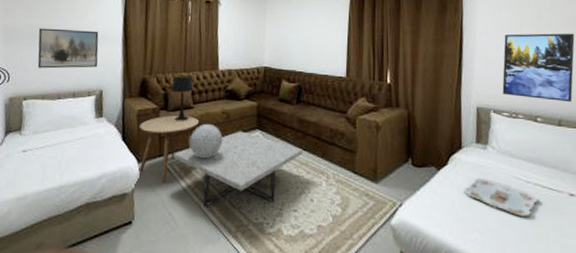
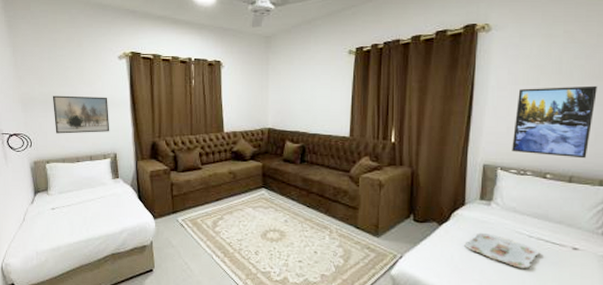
side table: present [140,115,199,183] -> none [153,176,207,237]
table lamp: present [170,75,193,121] -> none [179,138,200,181]
coffee table: present [173,131,303,207] -> none [186,190,307,258]
decorative sphere: present [189,123,223,159] -> none [200,183,231,215]

